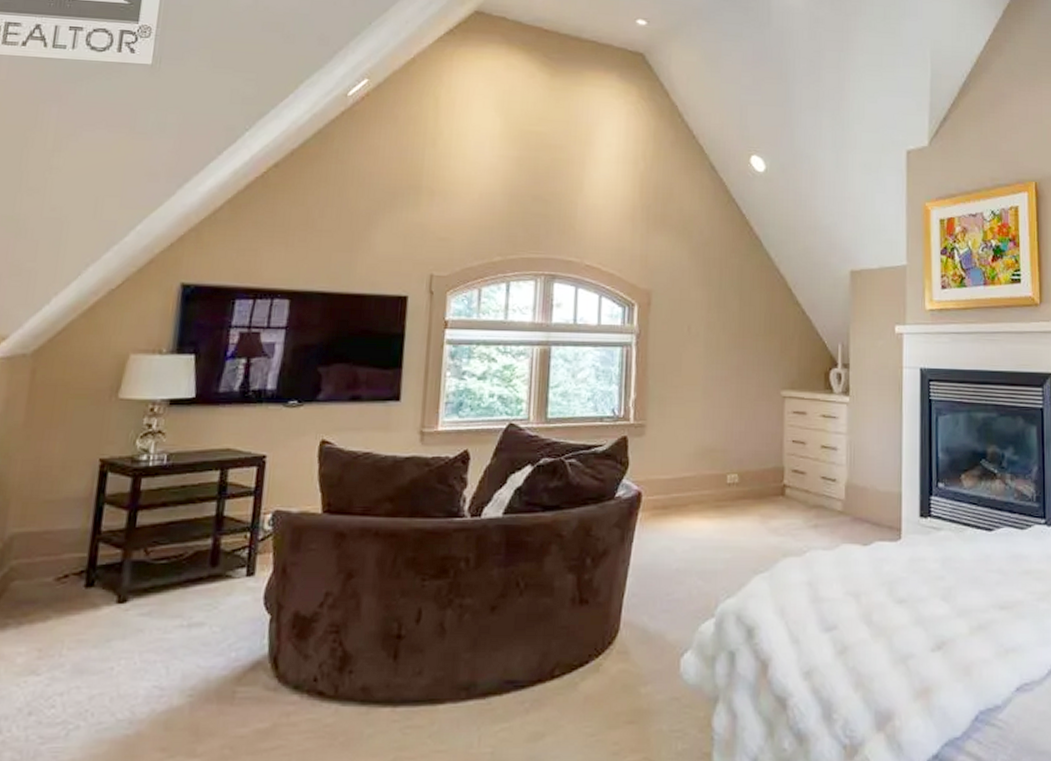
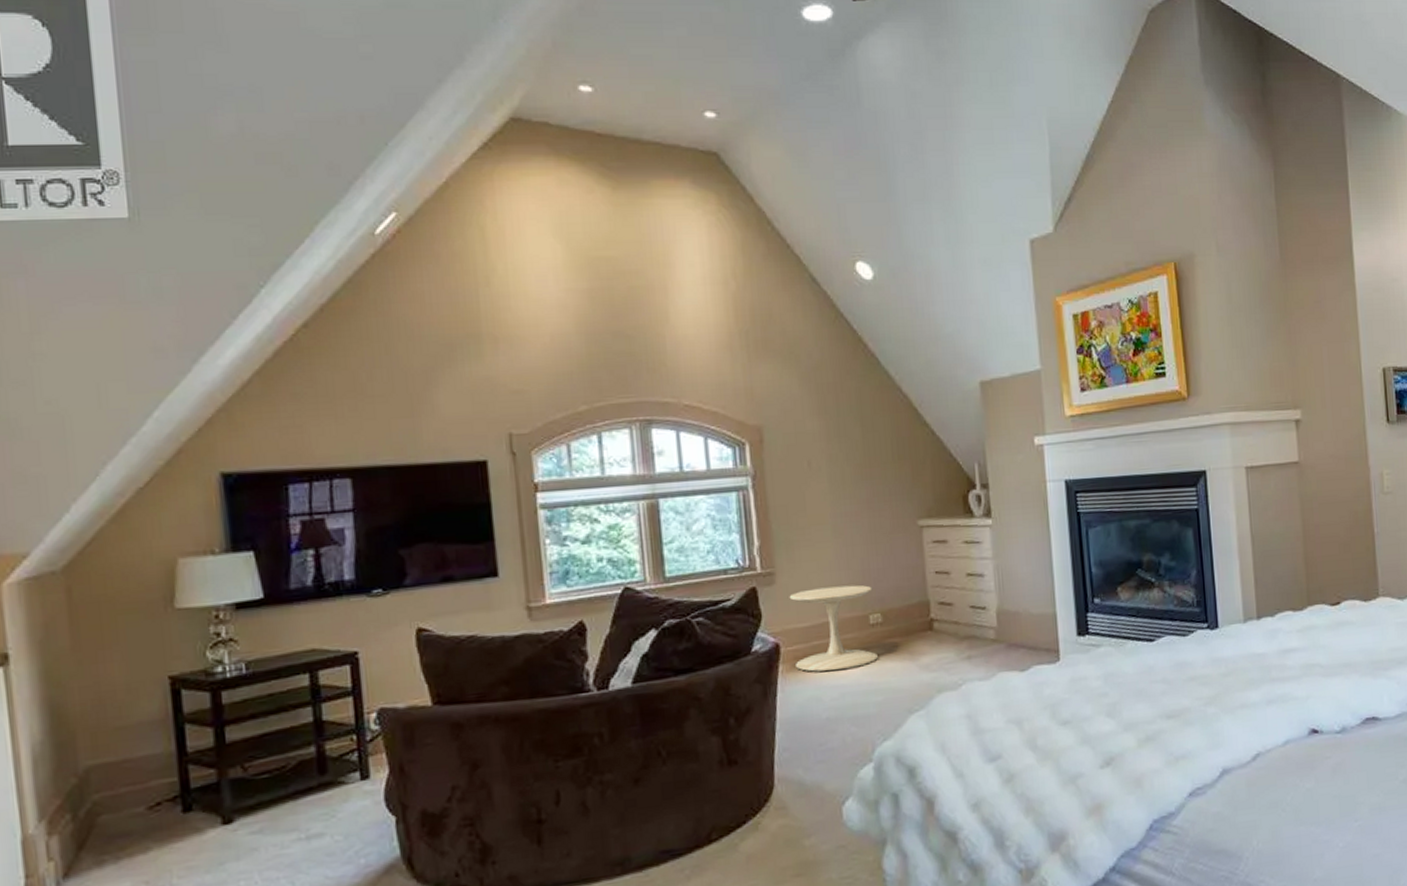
side table: none [654,444,733,524] -> present [789,585,878,672]

